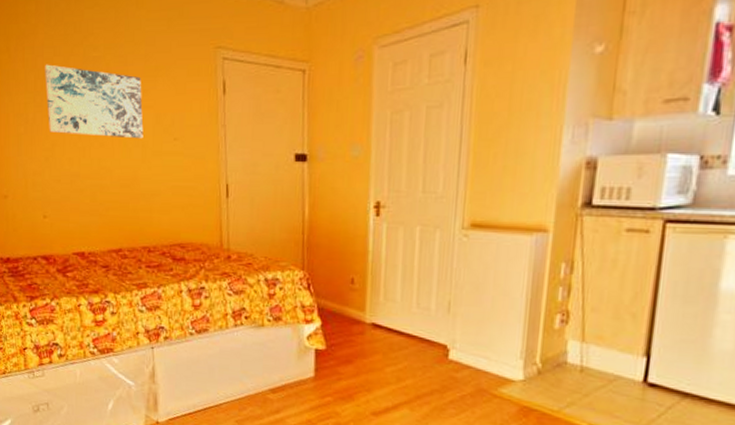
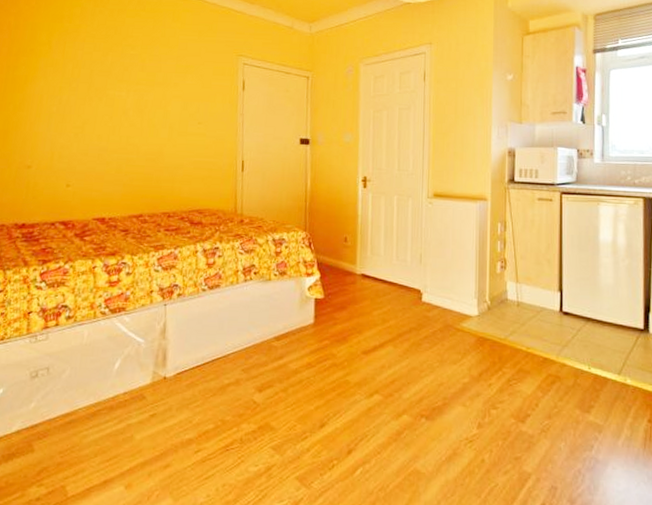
wall art: present [45,64,144,139] -> none [81,57,173,122]

